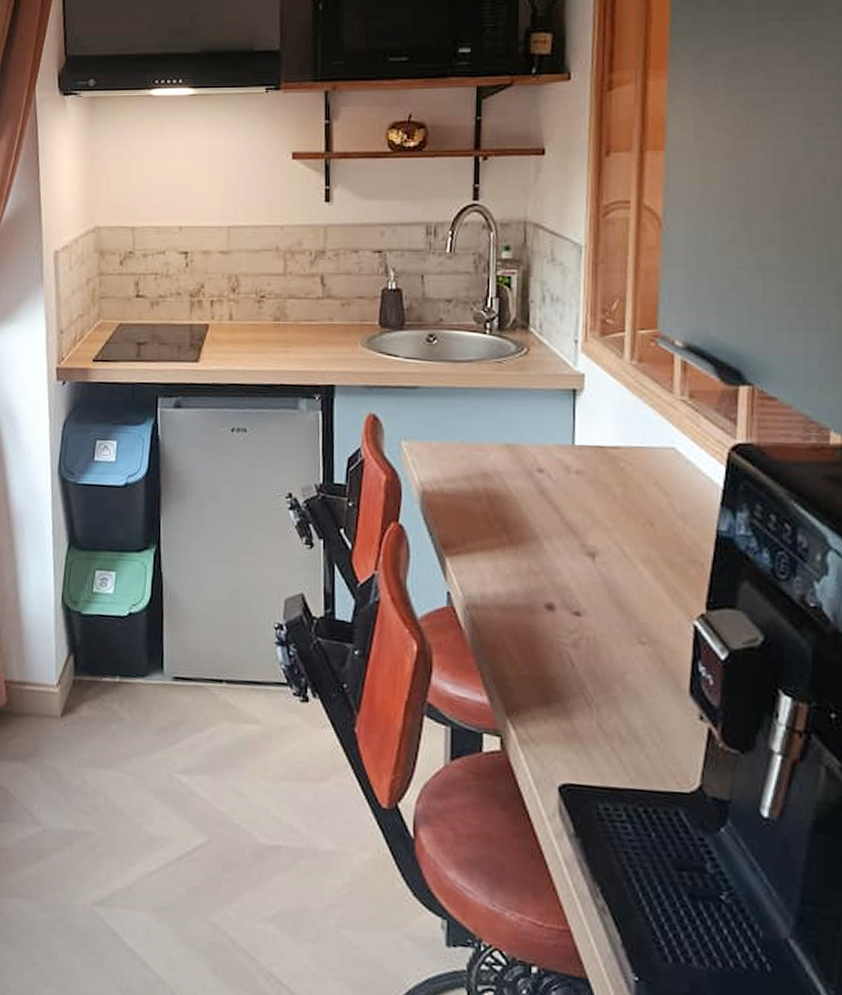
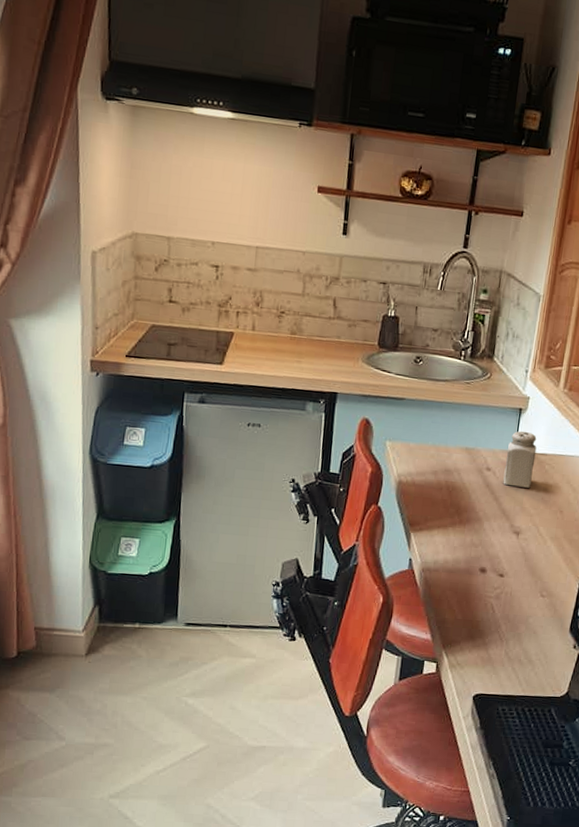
salt shaker: none [562,418,604,493] -> present [503,431,537,488]

